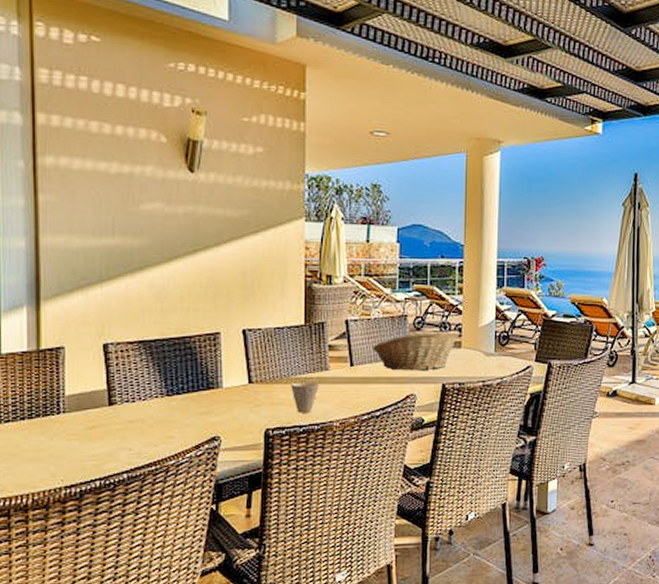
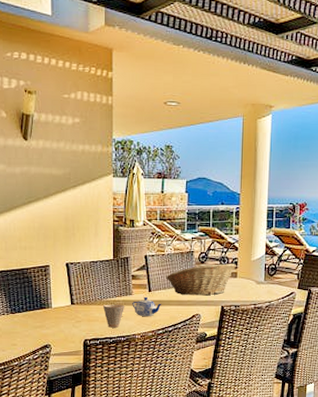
teapot: none [329,373,367,399] -> present [132,297,162,317]

